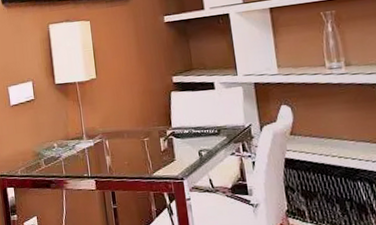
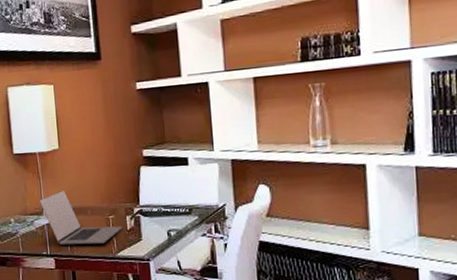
laptop: none [79,115,157,167] -> present [39,190,122,245]

